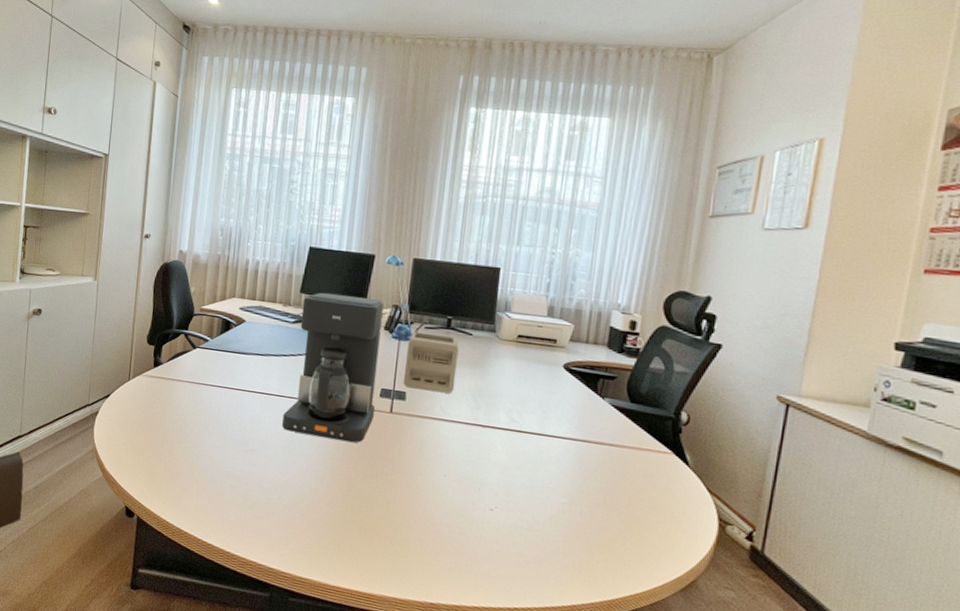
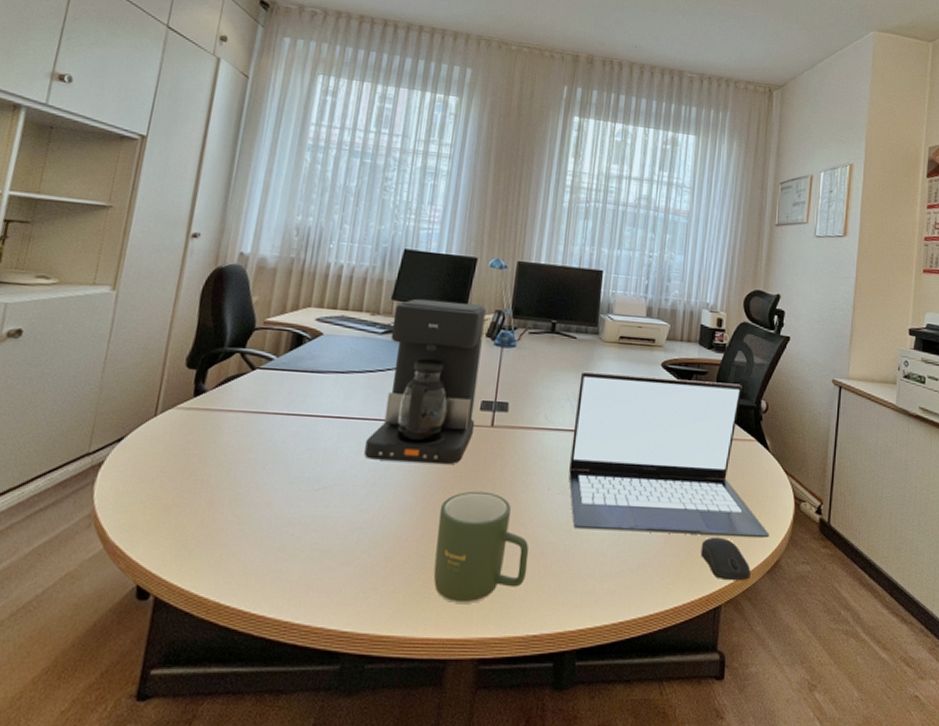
mug: none [341,468,427,565] -> present [433,491,530,605]
desk organizer: present [404,331,459,394] -> none [506,337,564,401]
laptop: none [464,367,686,556] -> present [568,371,770,539]
computer mouse: none [603,544,661,594] -> present [700,536,751,581]

